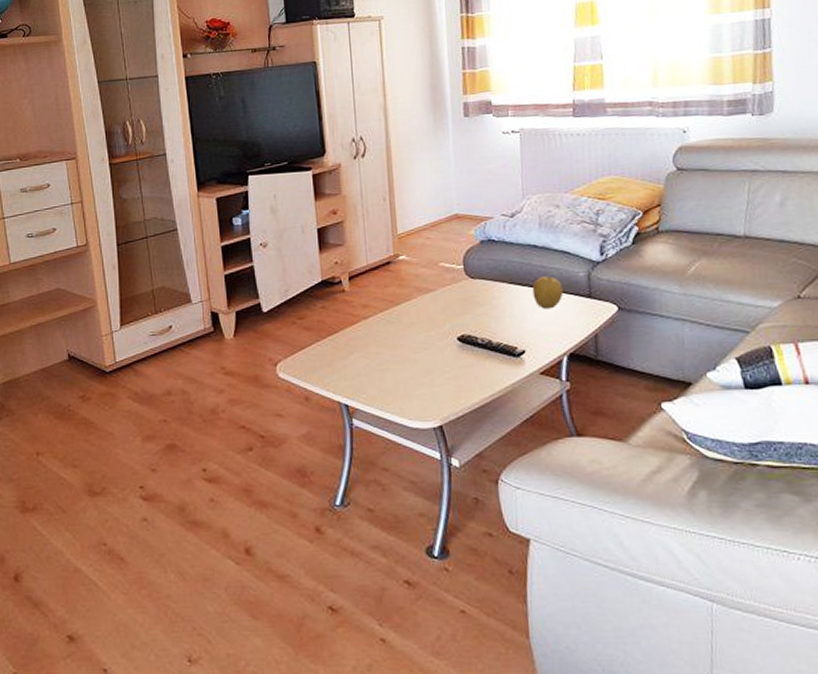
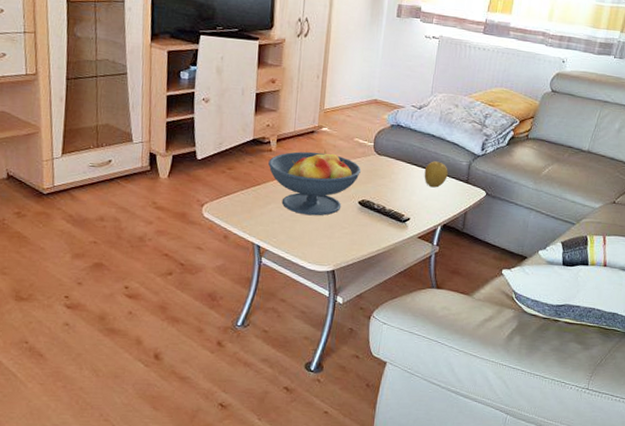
fruit bowl: none [343,280,455,362] -> present [268,149,362,216]

